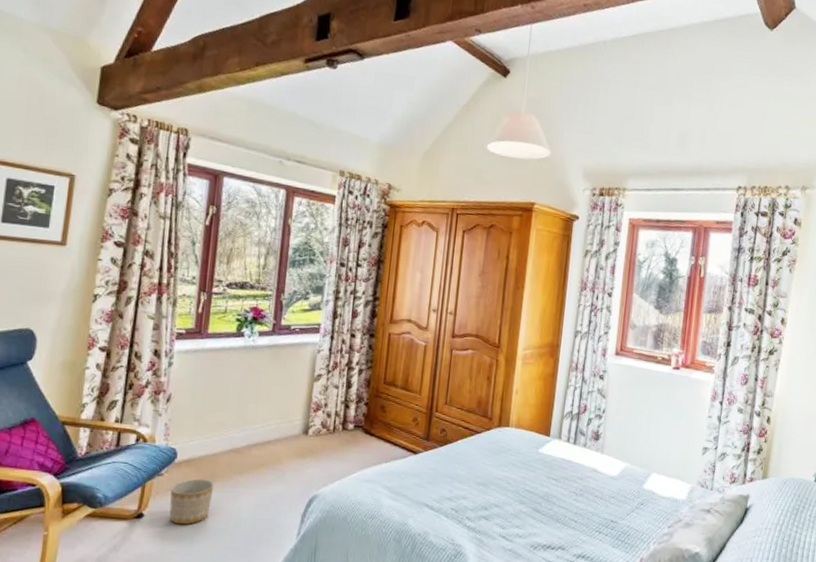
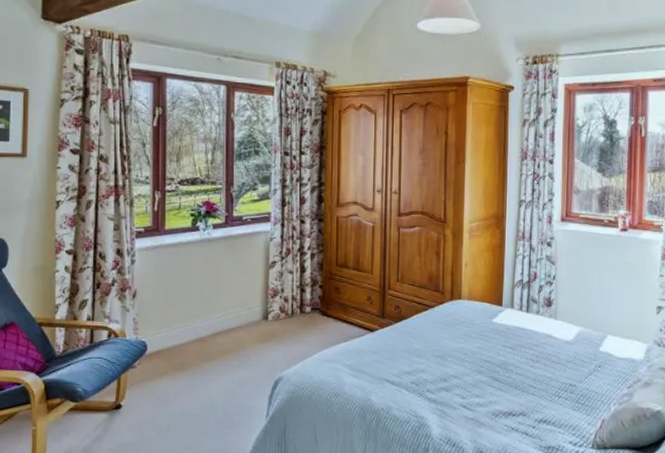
planter: present [169,478,214,525] -> none [144,368,184,413]

